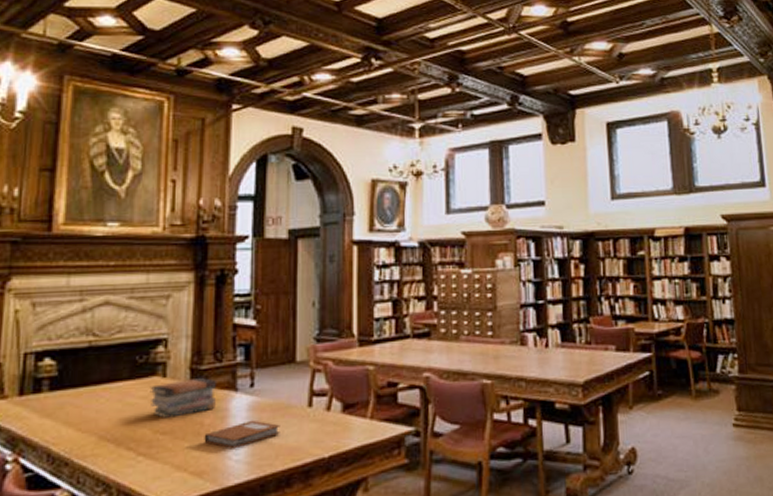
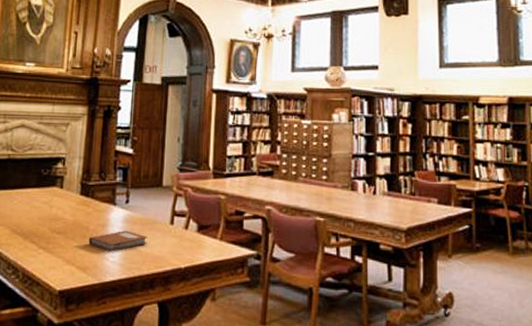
book stack: present [149,377,217,418] -> none [50,191,101,221]

